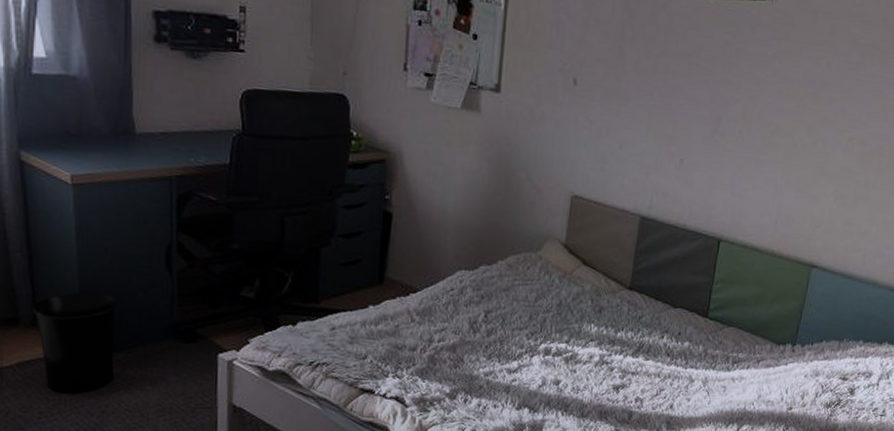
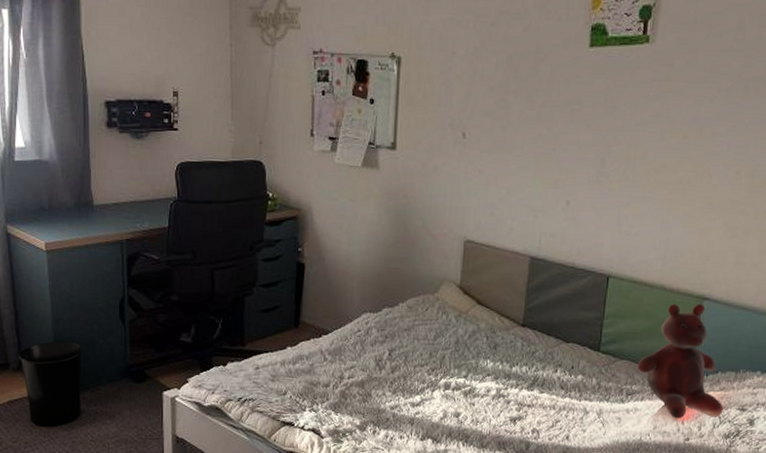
teddy bear: none [744,270,826,388] -> present [637,304,724,419]

